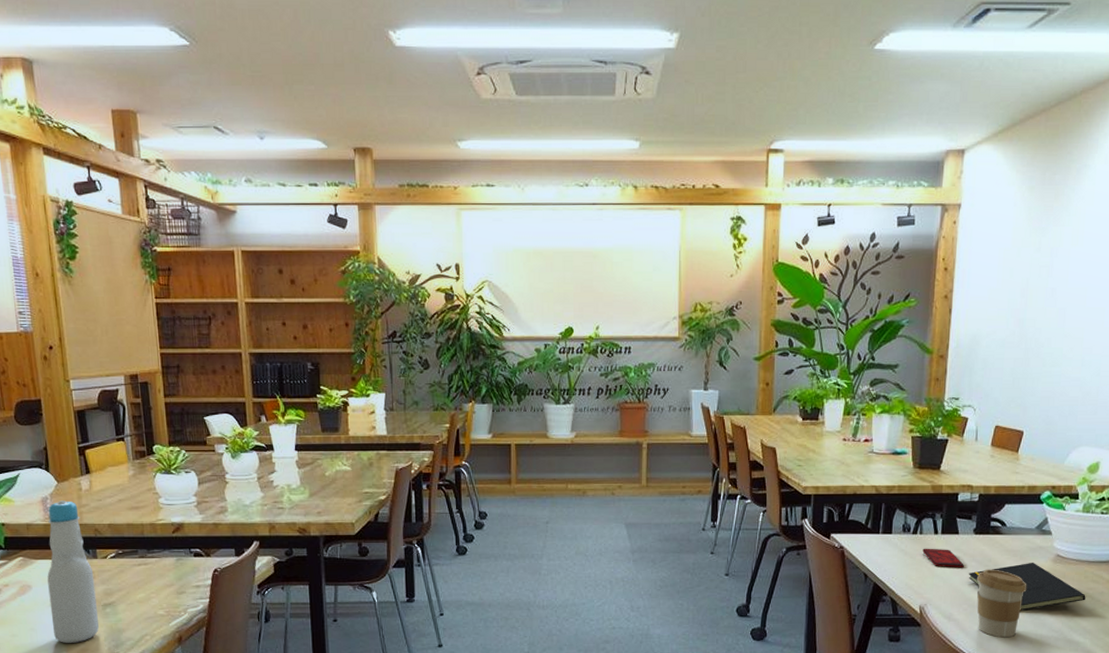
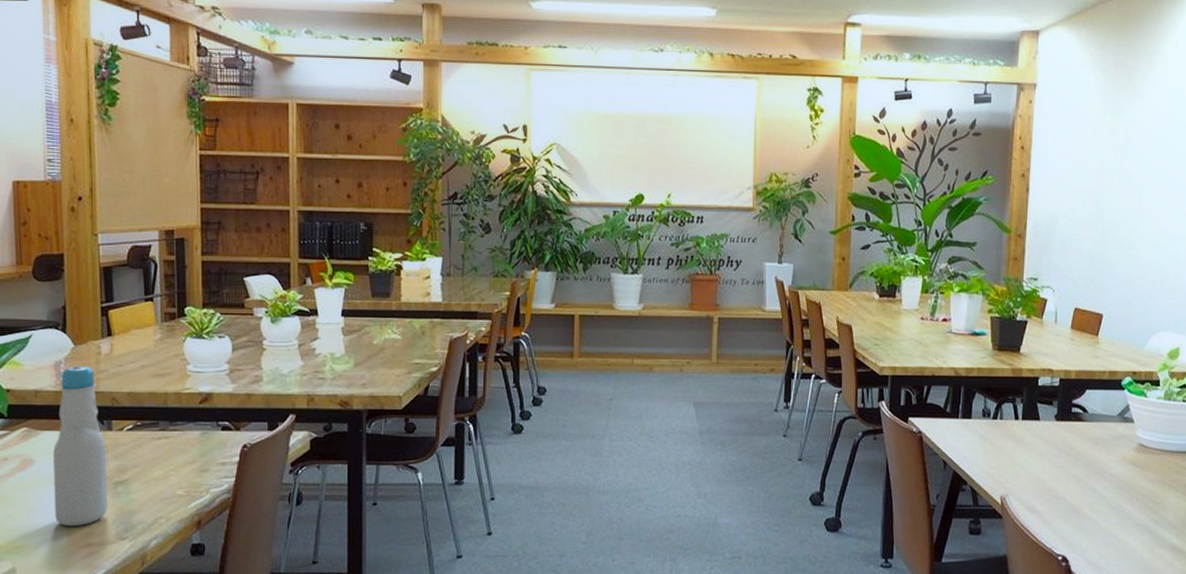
smartphone: present [922,548,964,568] -> none [1003,434,1046,457]
notepad: present [968,562,1086,611] -> none [1050,451,1170,503]
coffee cup: present [976,569,1027,638] -> none [1058,458,1110,532]

